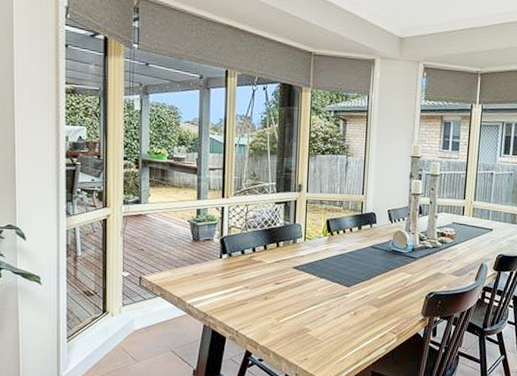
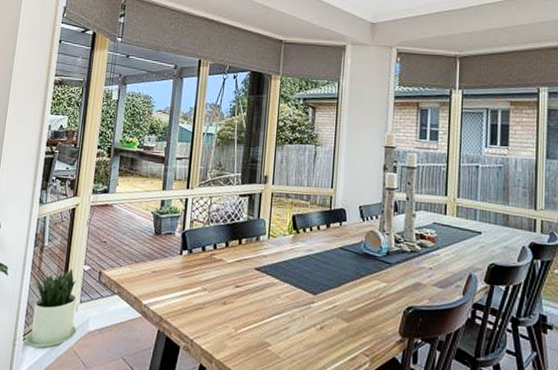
planter: none [69,275,122,348] -> present [25,268,77,348]

